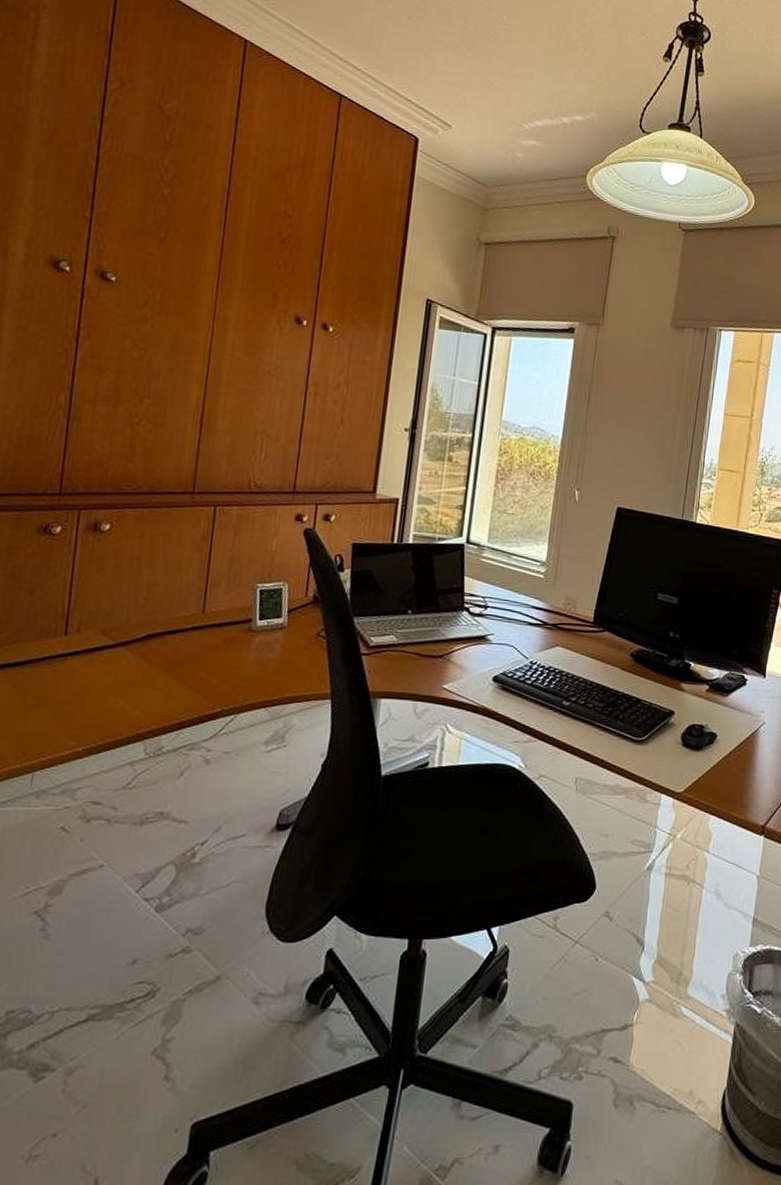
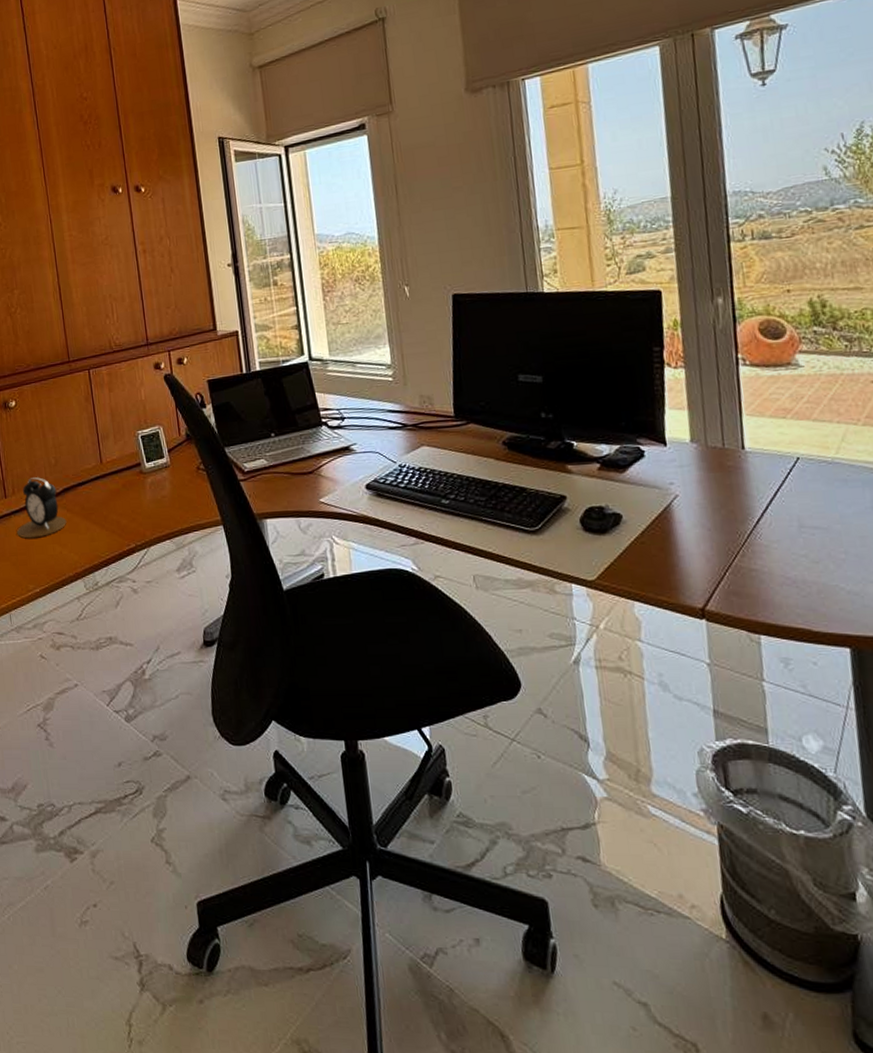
alarm clock: none [69,616,141,688] -> present [16,477,67,539]

